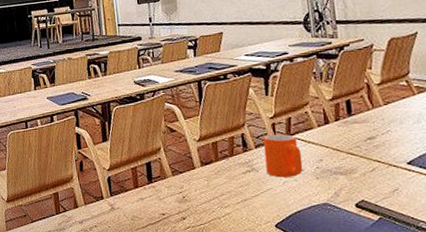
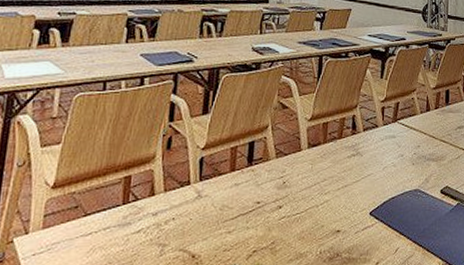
mug: present [263,134,303,178] -> none [370,118,403,163]

